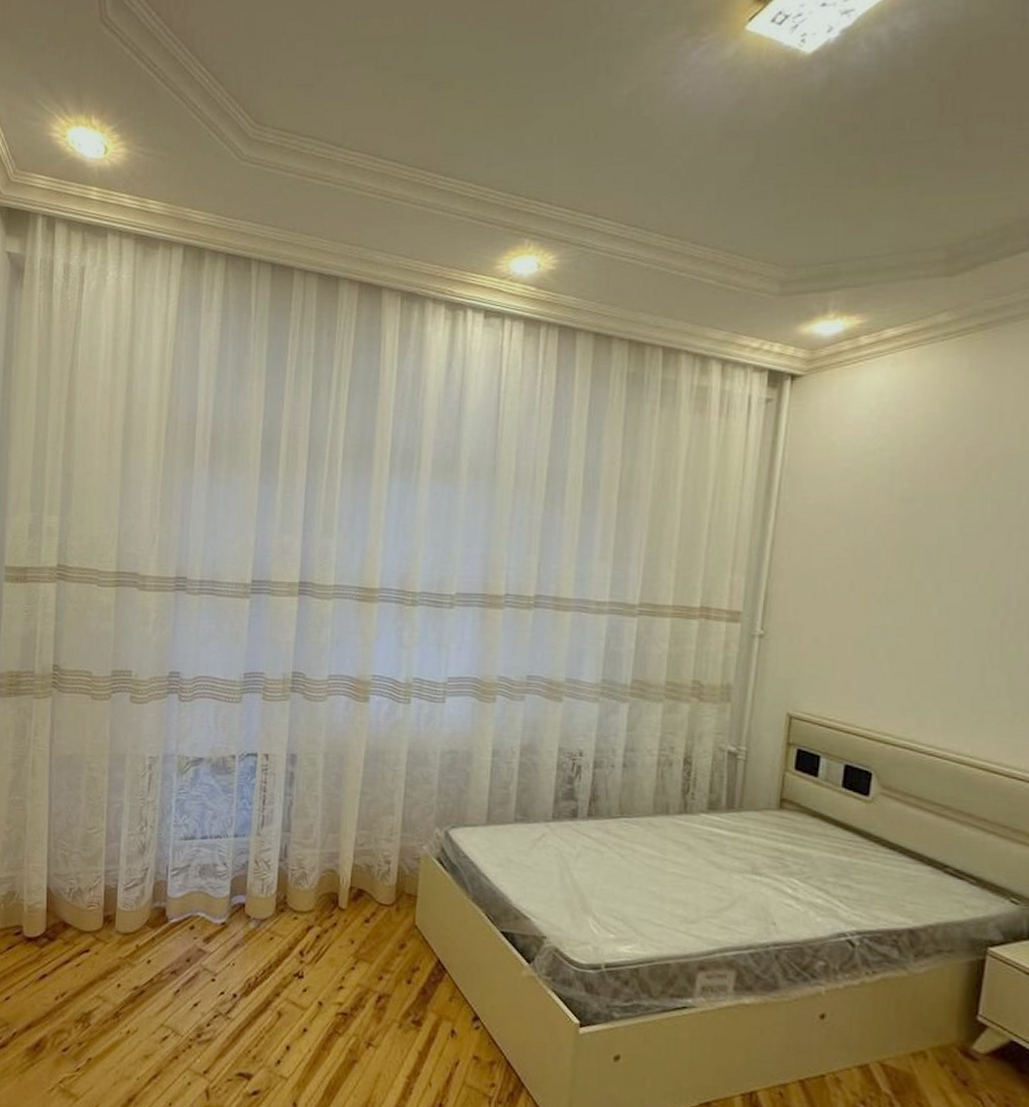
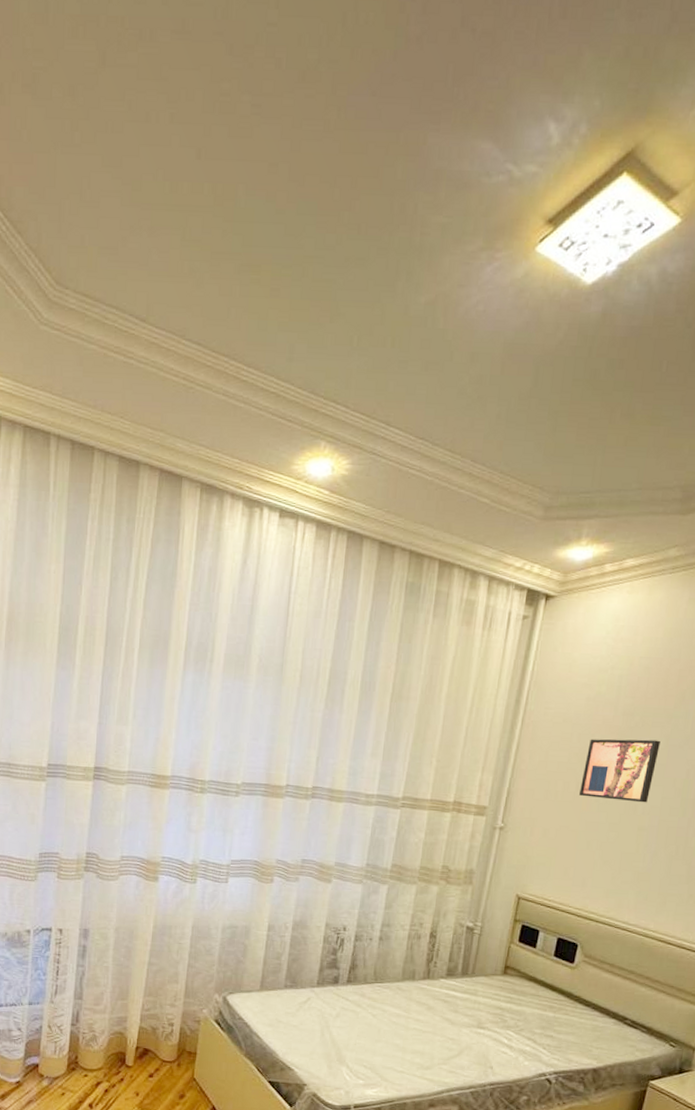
wall art: none [855,528,952,602] -> present [579,739,661,803]

